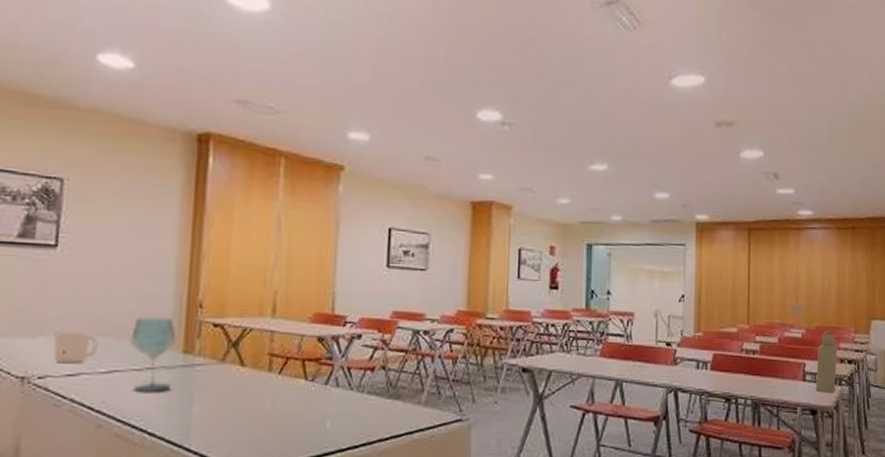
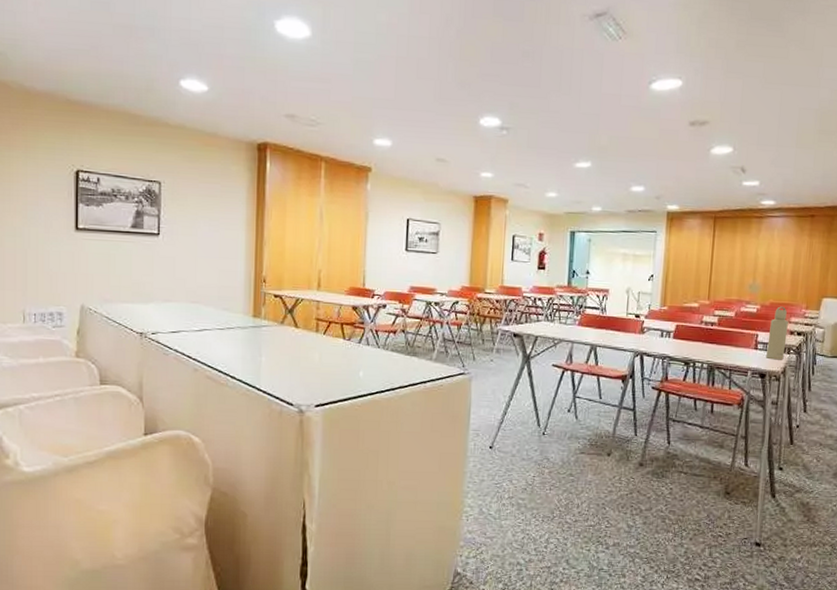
mug: present [53,332,98,362] -> none [161,299,192,323]
wine glass: present [130,317,177,393] -> none [215,289,248,347]

